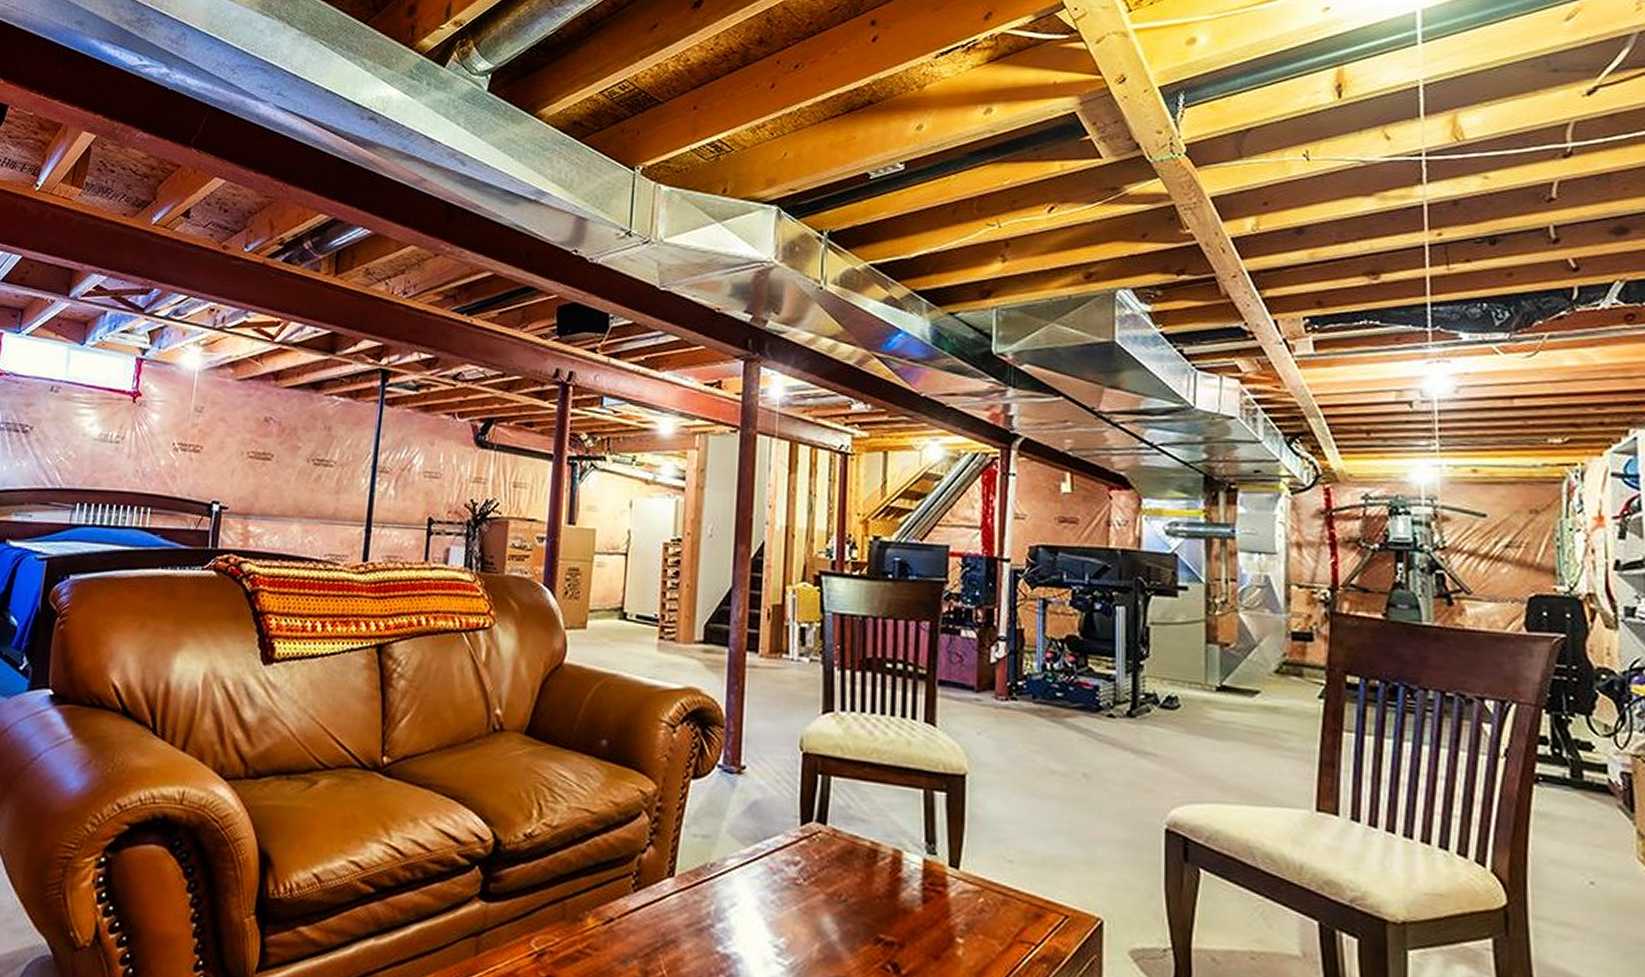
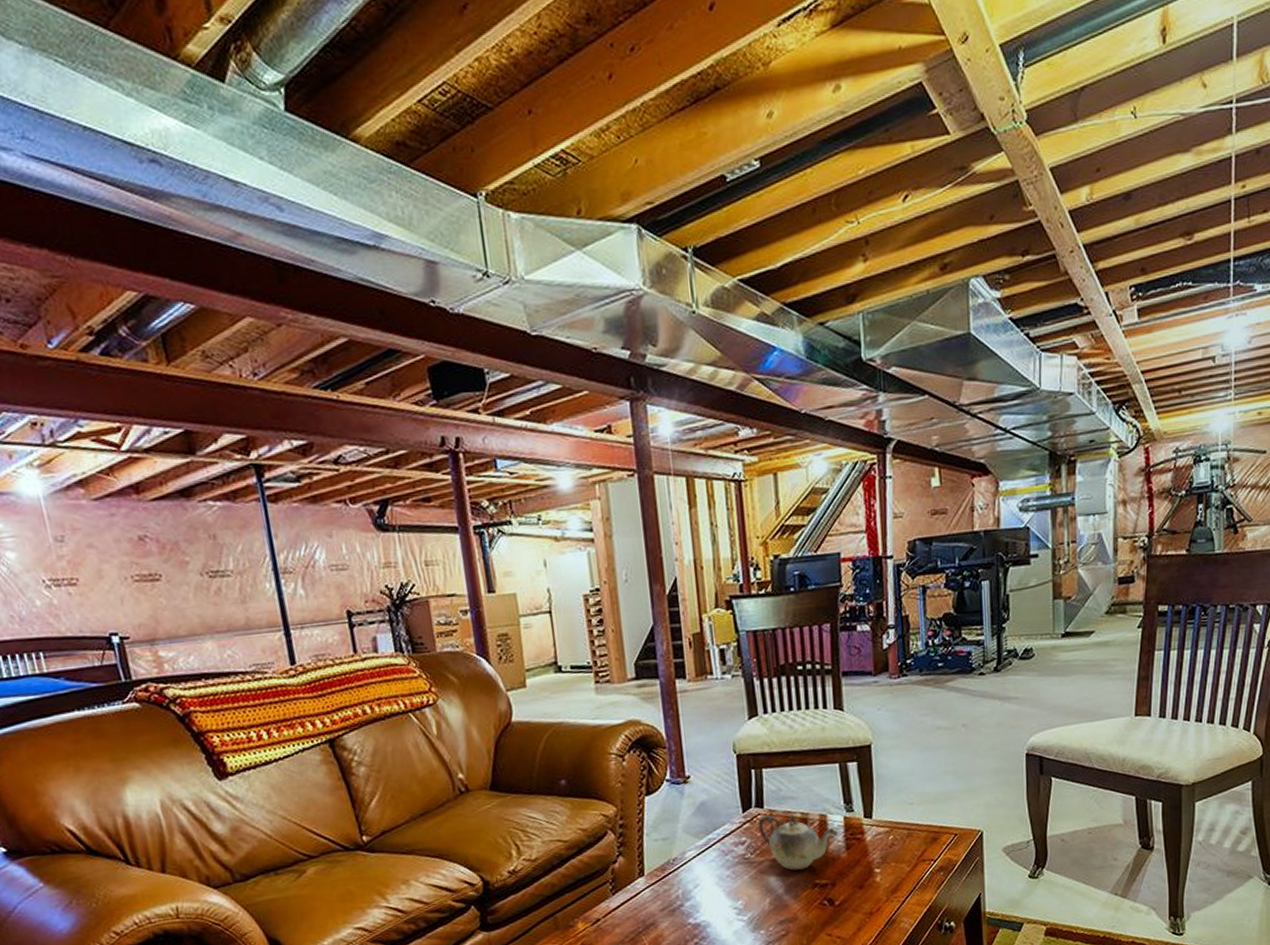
teapot: none [817,834,914,916] -> present [758,814,838,870]

